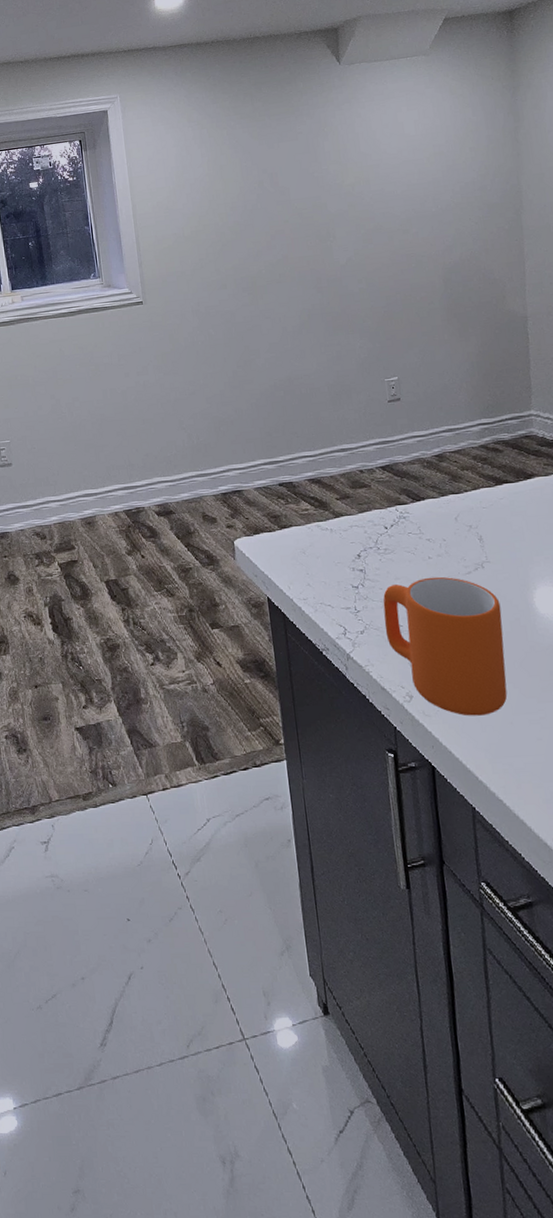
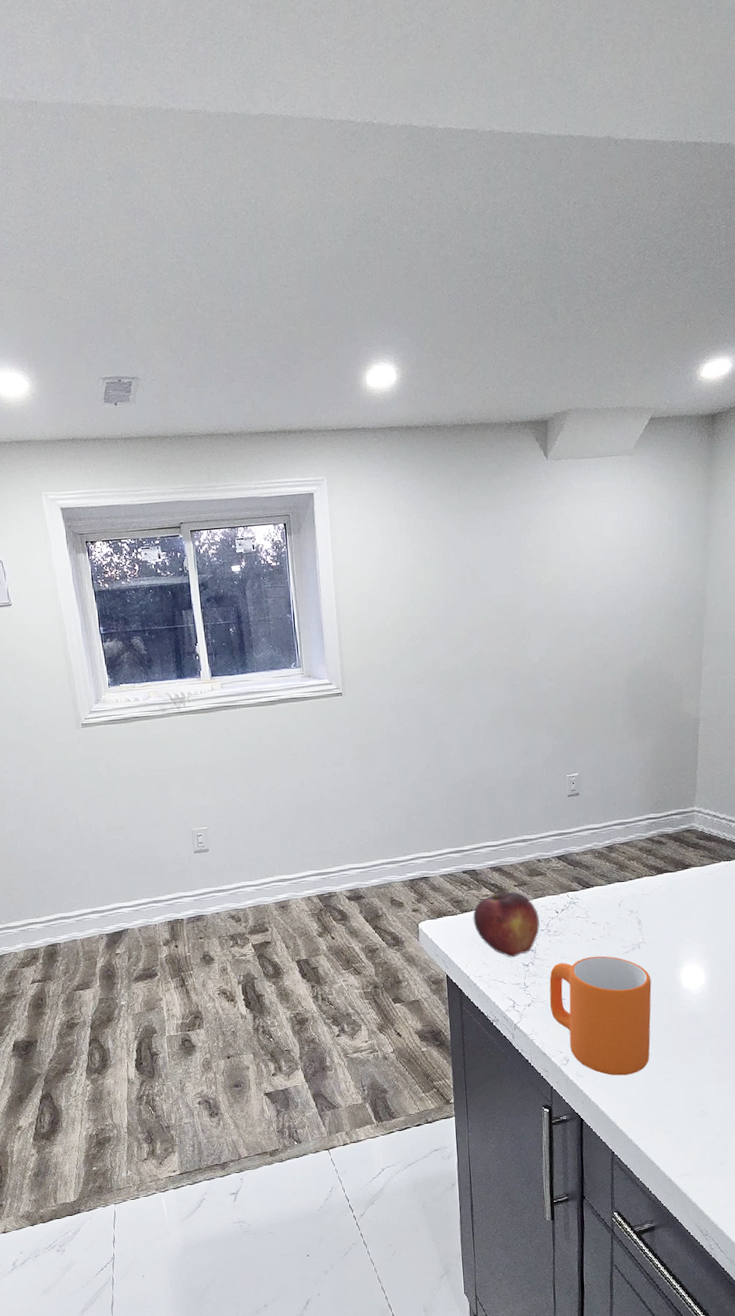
fruit: none [292,505,368,579] -> present [473,892,540,958]

